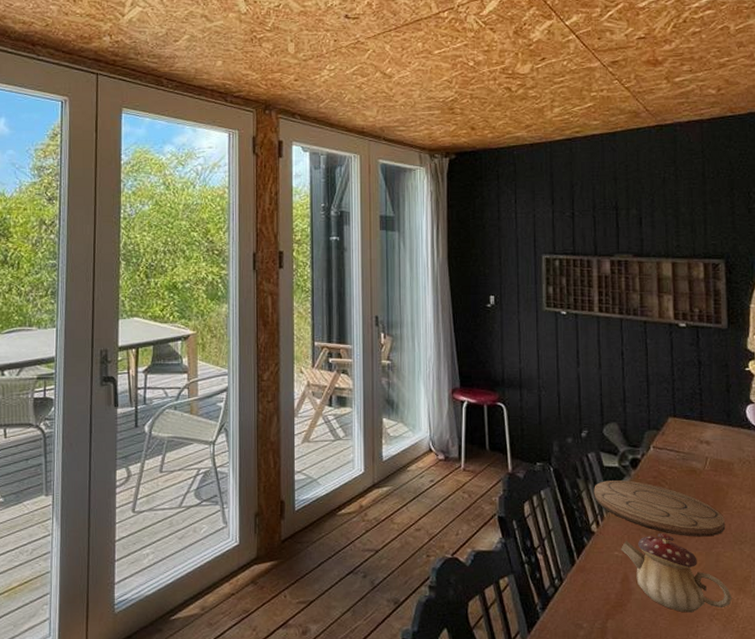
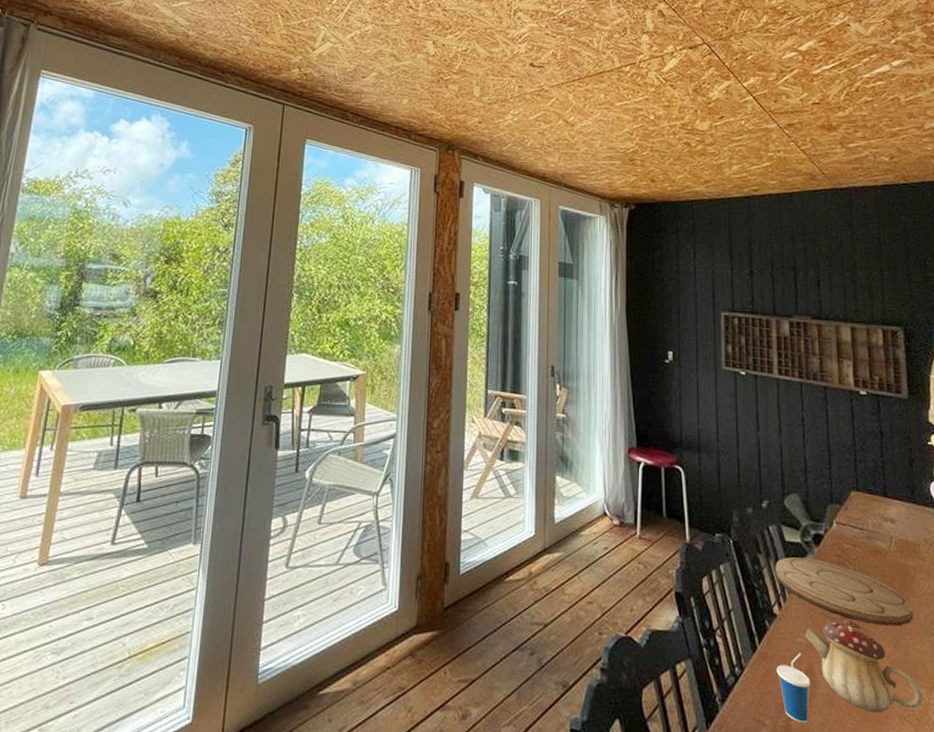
cup: none [593,564,626,625] -> present [776,653,811,724]

